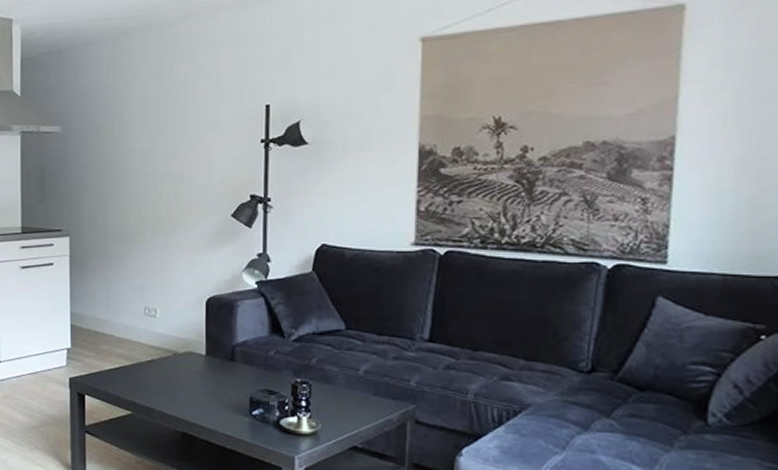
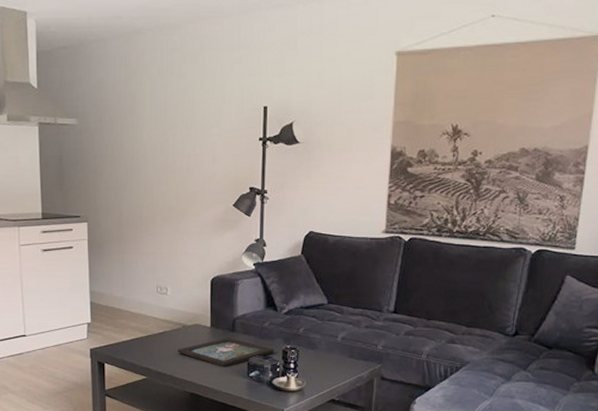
decorative tray: none [167,367,282,404] -> present [177,337,275,368]

